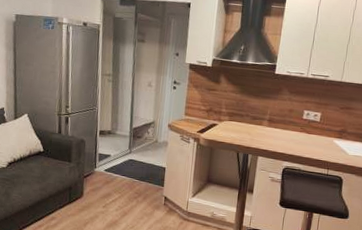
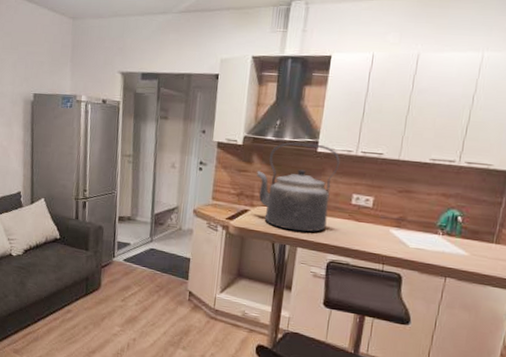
kettle: none [224,65,294,143] -> present [257,142,340,232]

